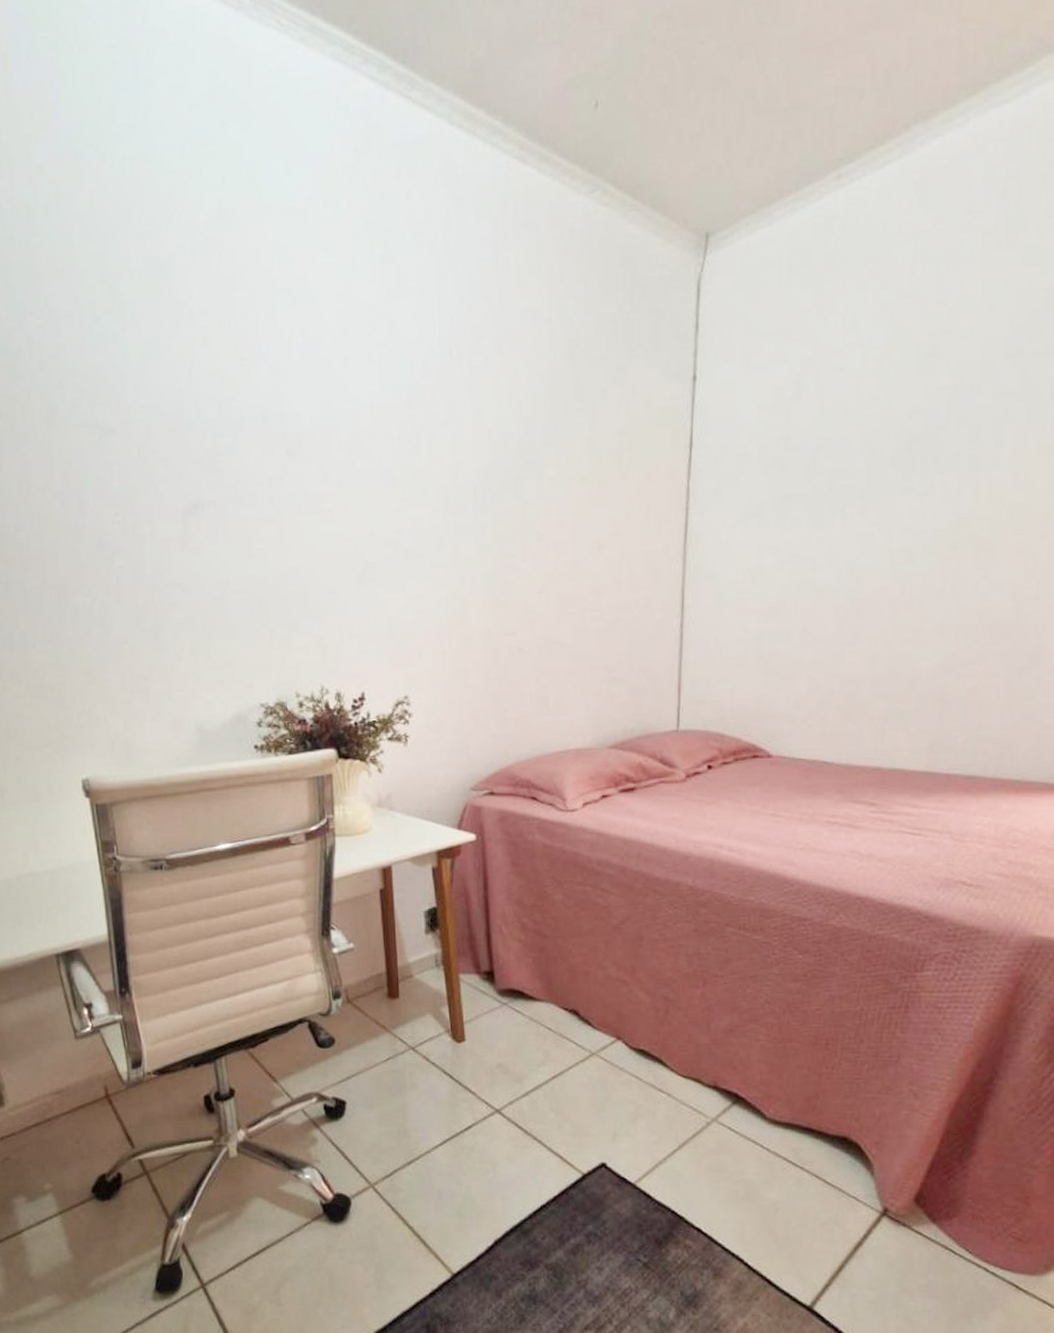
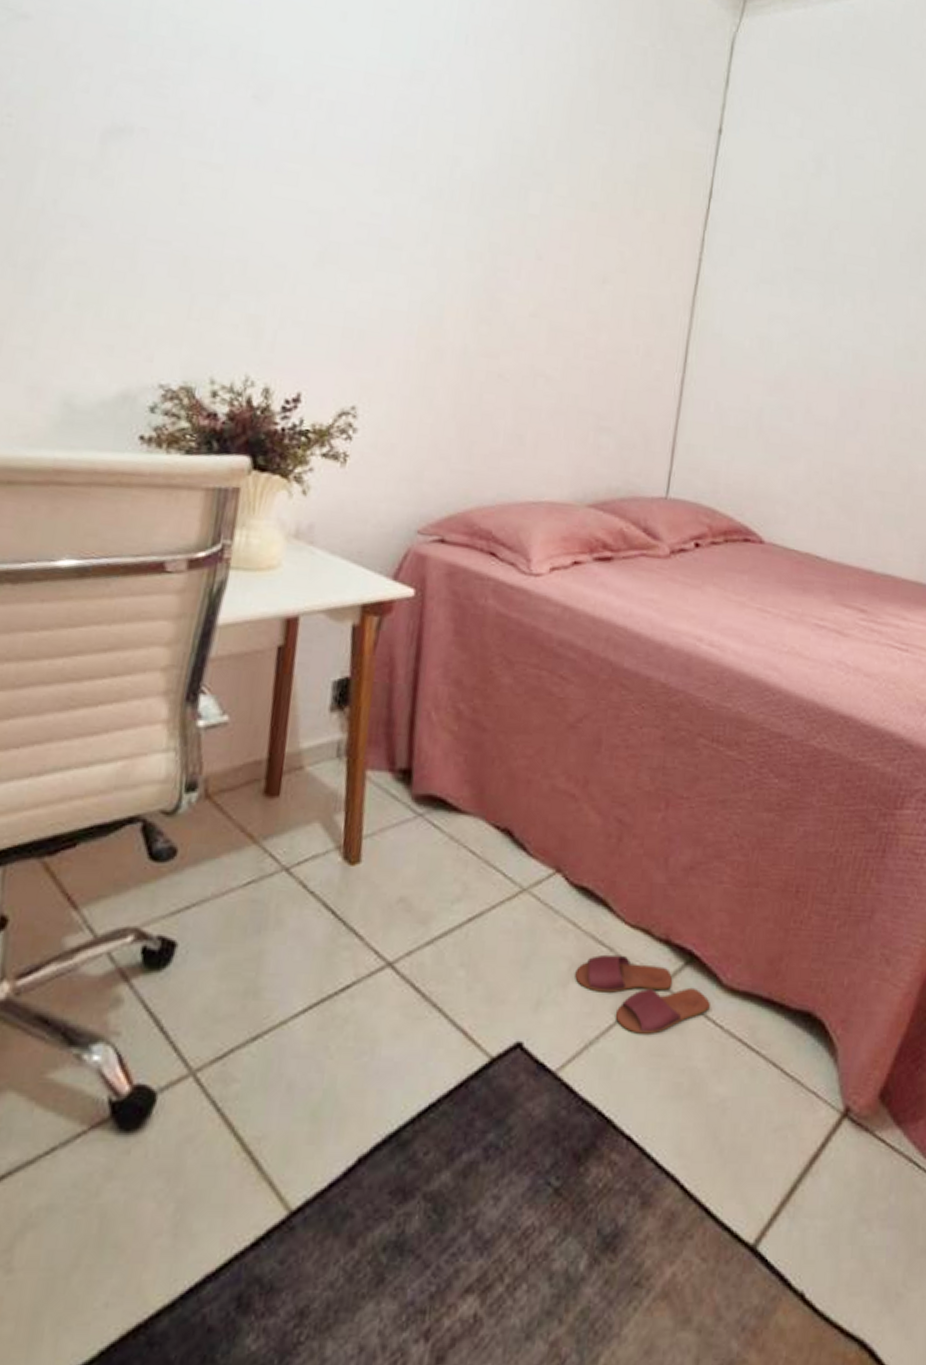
slippers: none [642,1098,757,1156] -> present [575,954,710,1034]

